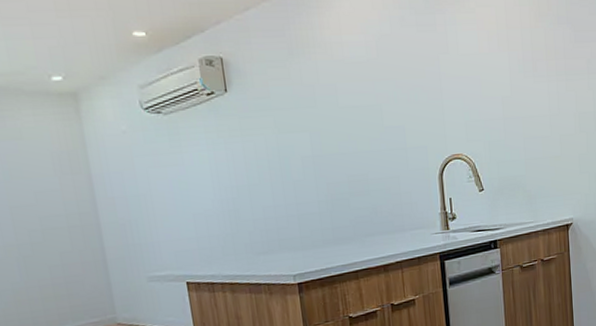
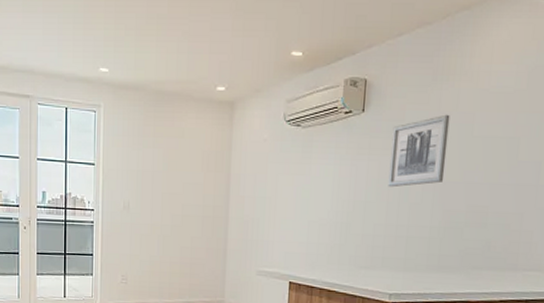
wall art: none [260,88,321,168] -> present [388,114,450,188]

